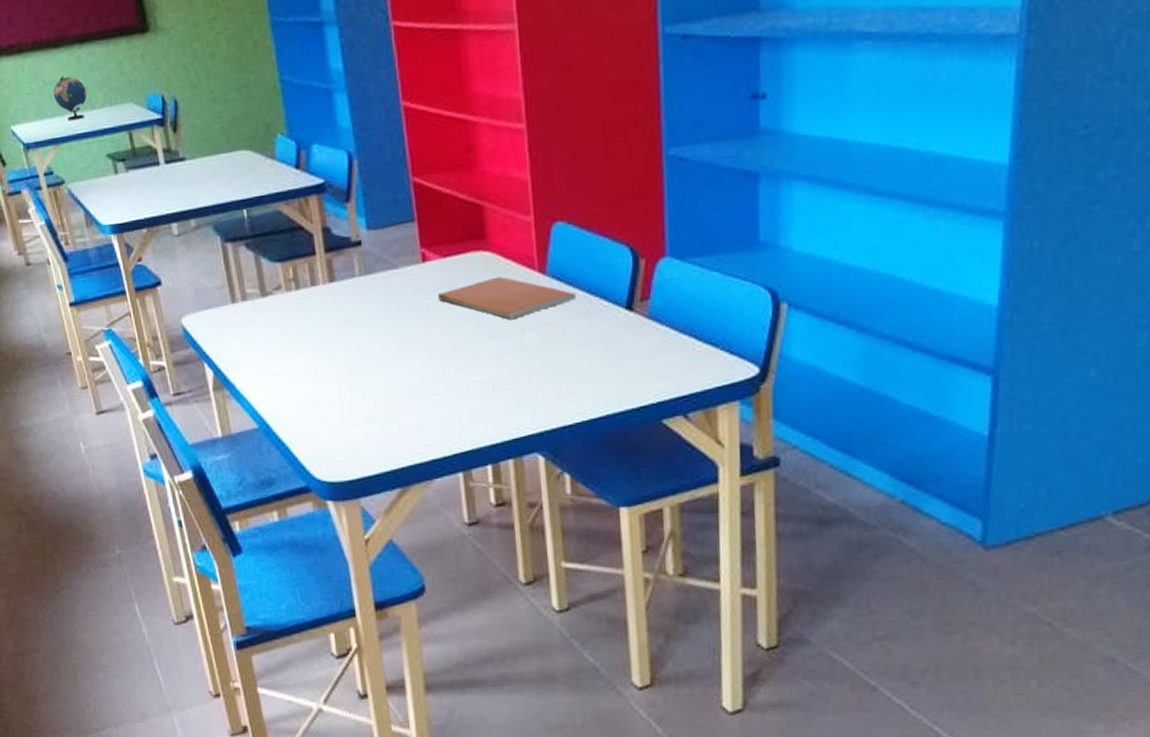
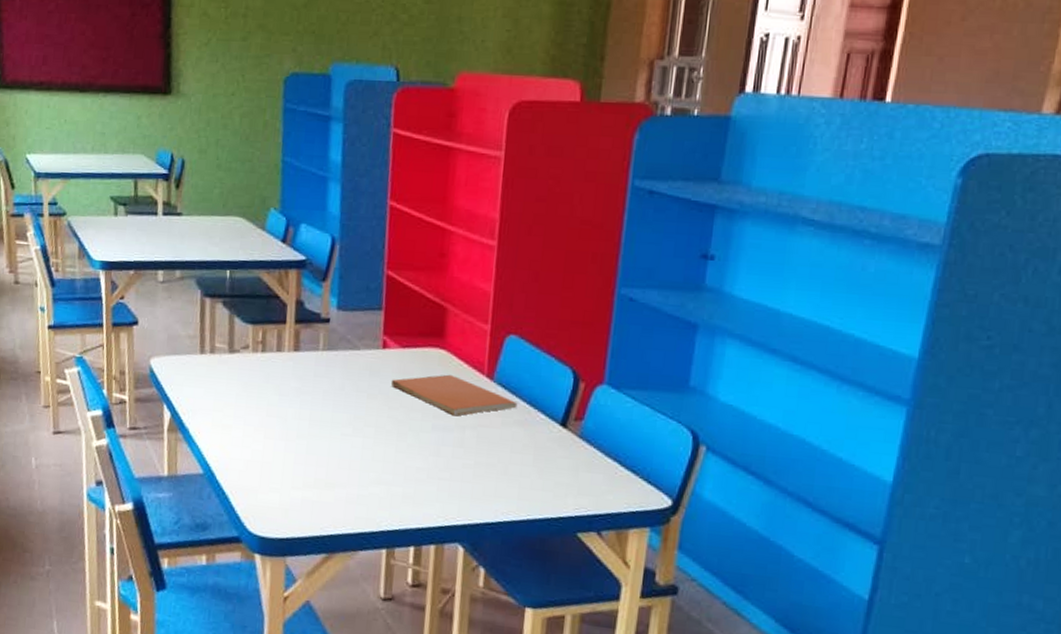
globe: present [53,75,87,120] -> none [71,118,103,160]

